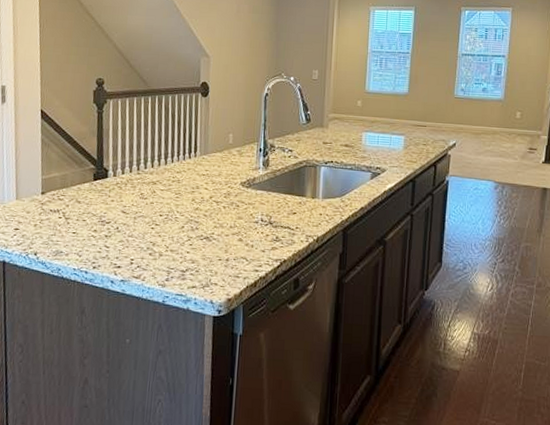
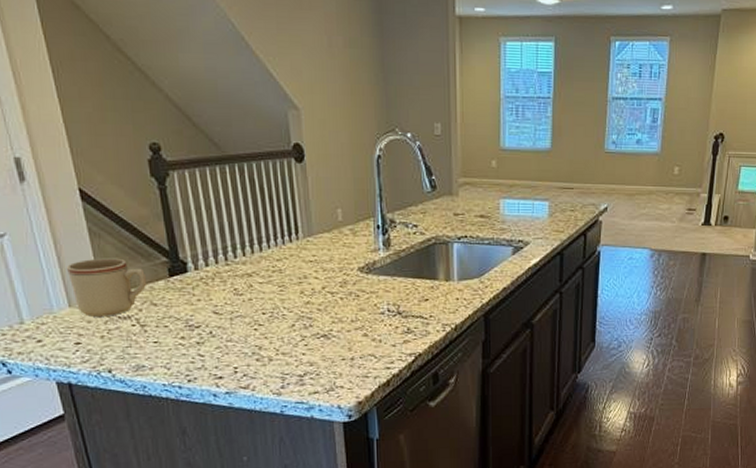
mug: none [20,163,76,209] -> present [67,258,146,317]

